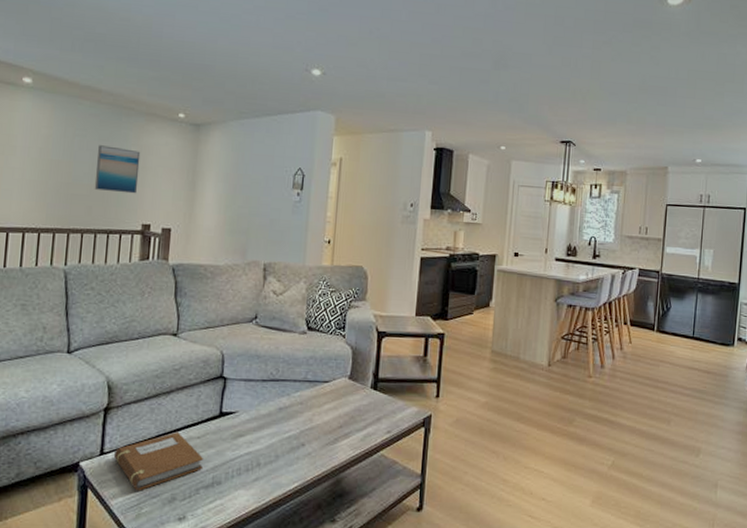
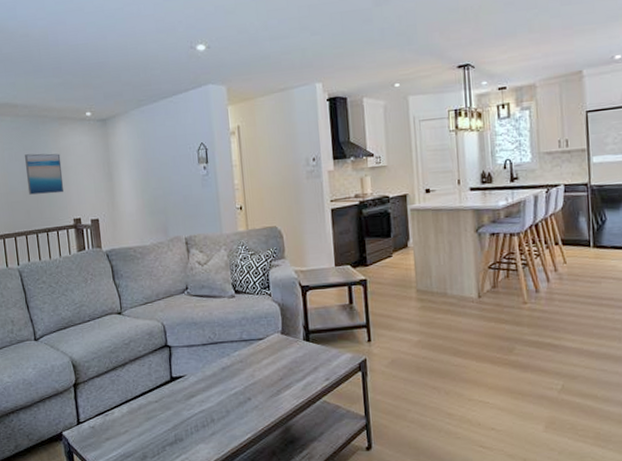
notebook: present [113,431,204,491] -> none [88,398,165,453]

